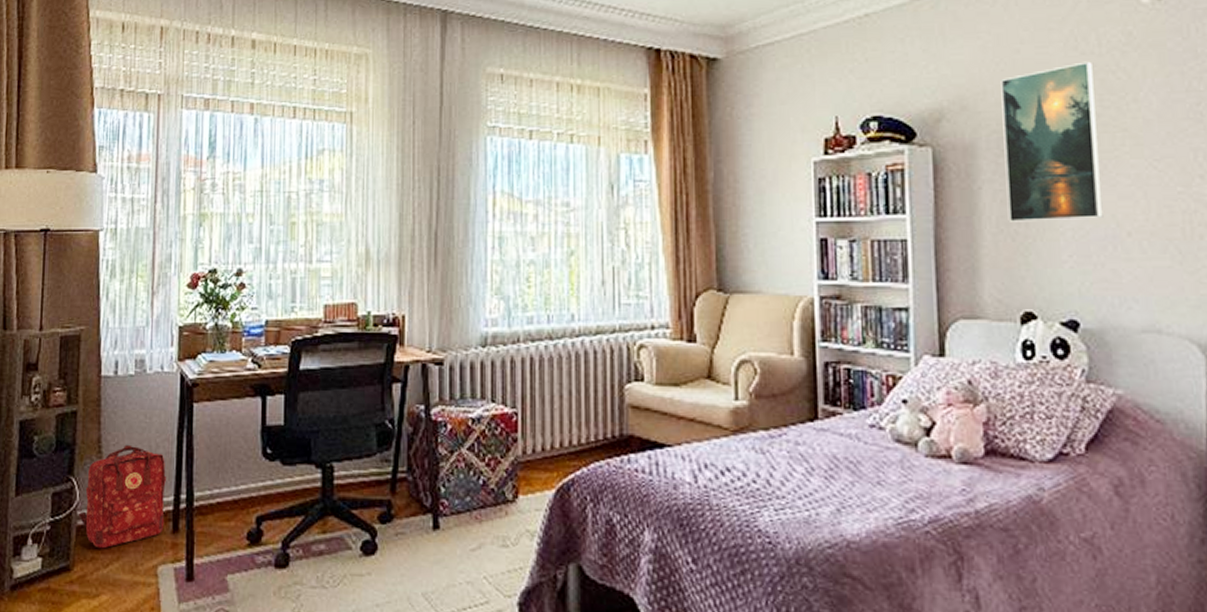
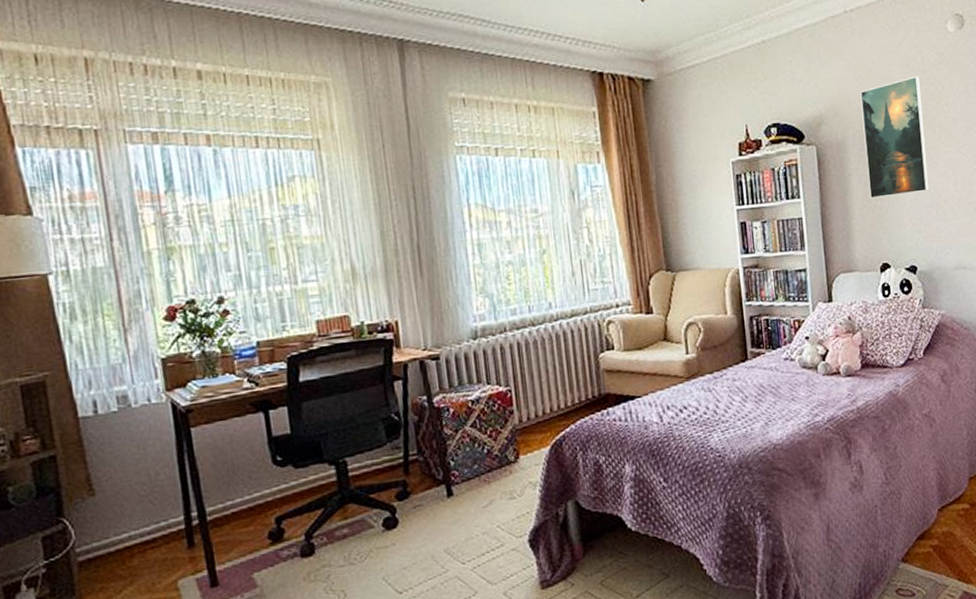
backpack: present [78,444,167,549] -> none [77,477,178,578]

